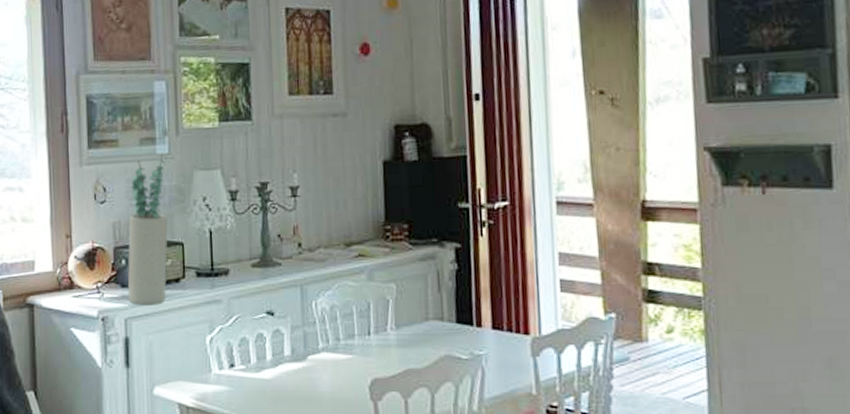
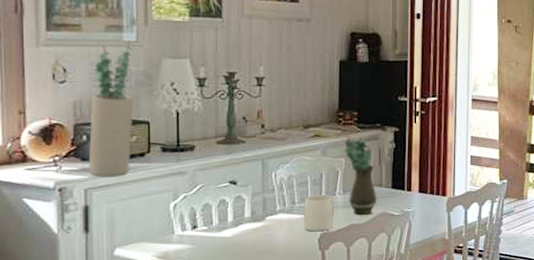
mug: none [349,330,387,377] -> present [303,194,334,232]
vase: none [393,254,439,357] -> present [343,135,377,215]

